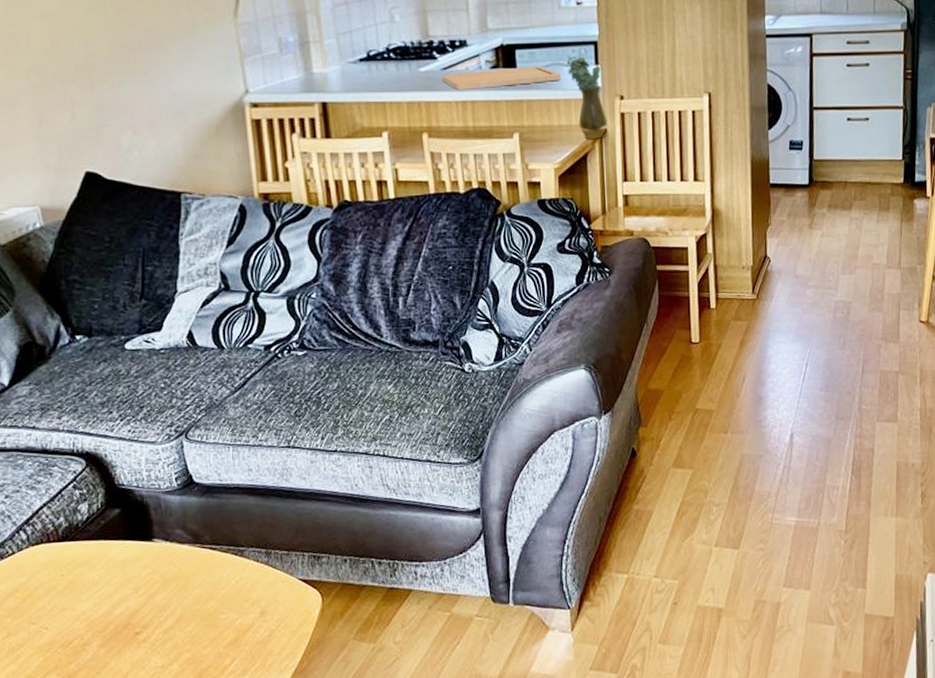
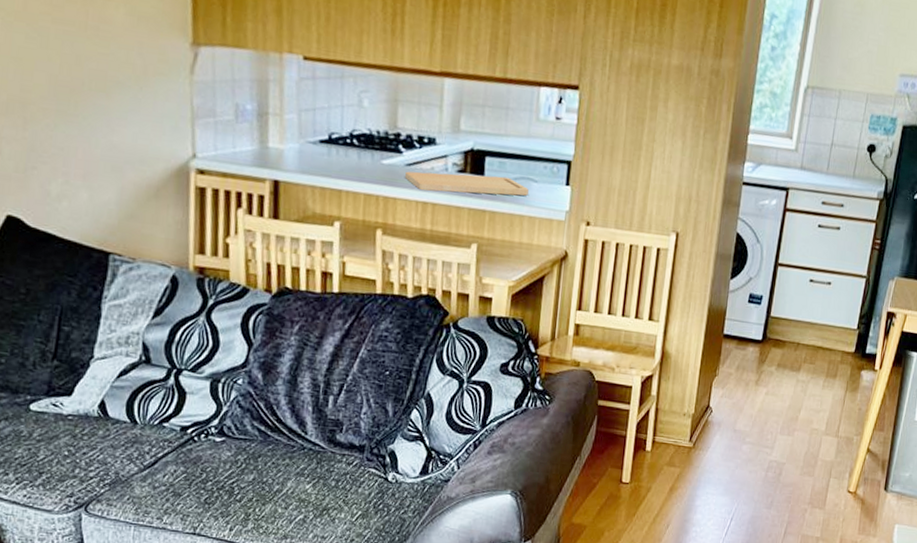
vase: present [566,55,607,139] -> none [536,171,572,263]

